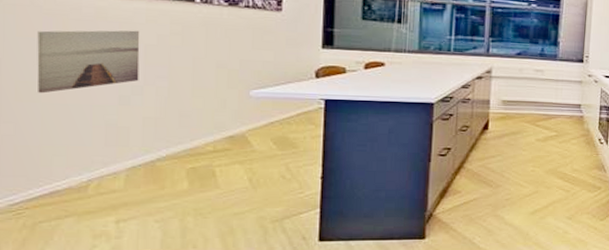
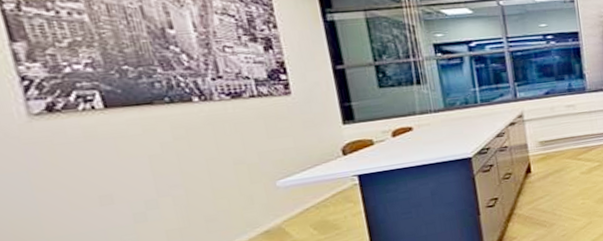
wall art: present [37,30,140,94] -> none [21,142,151,229]

